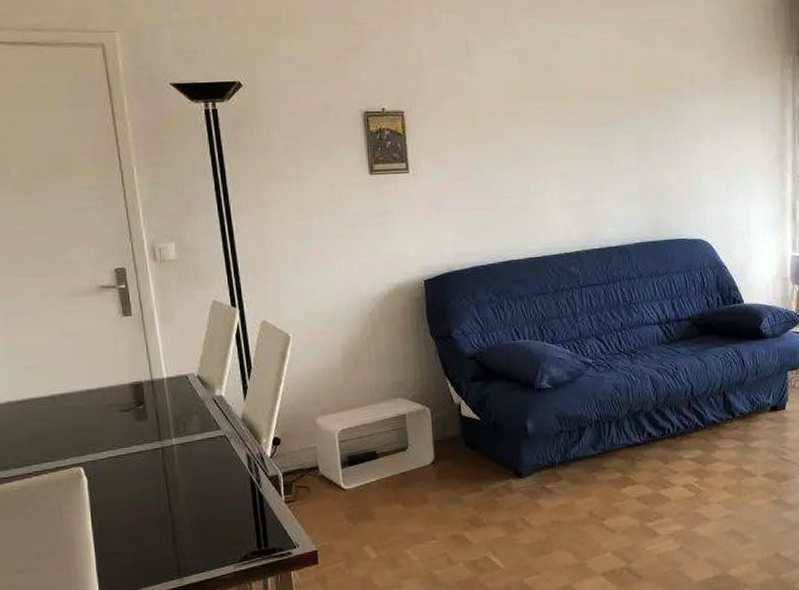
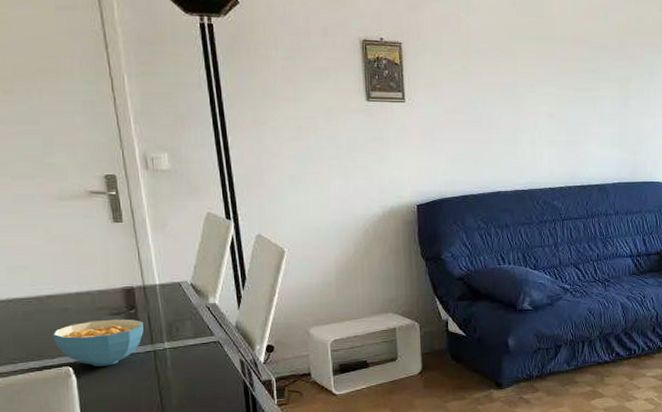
cereal bowl: none [65,415,152,466] -> present [52,319,144,367]

